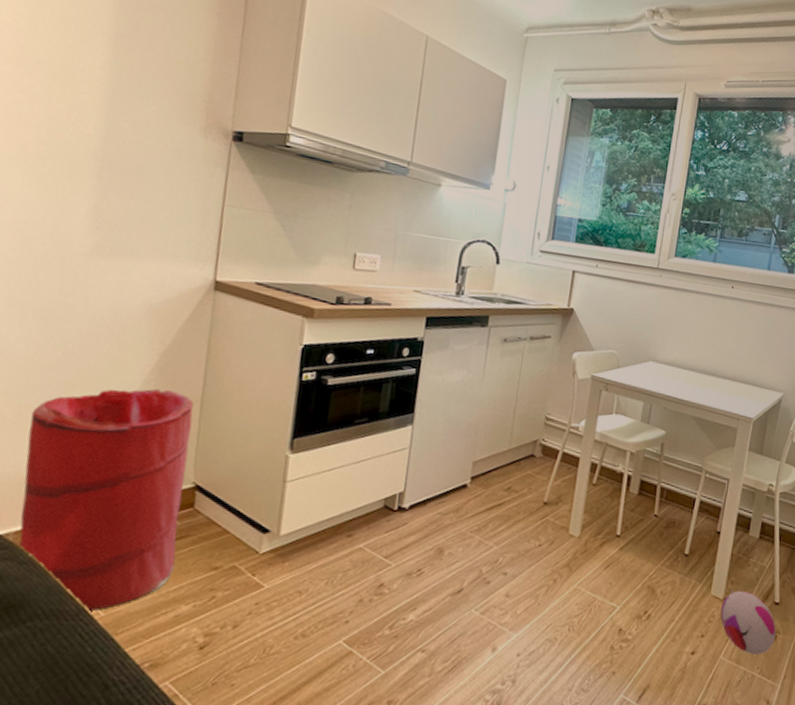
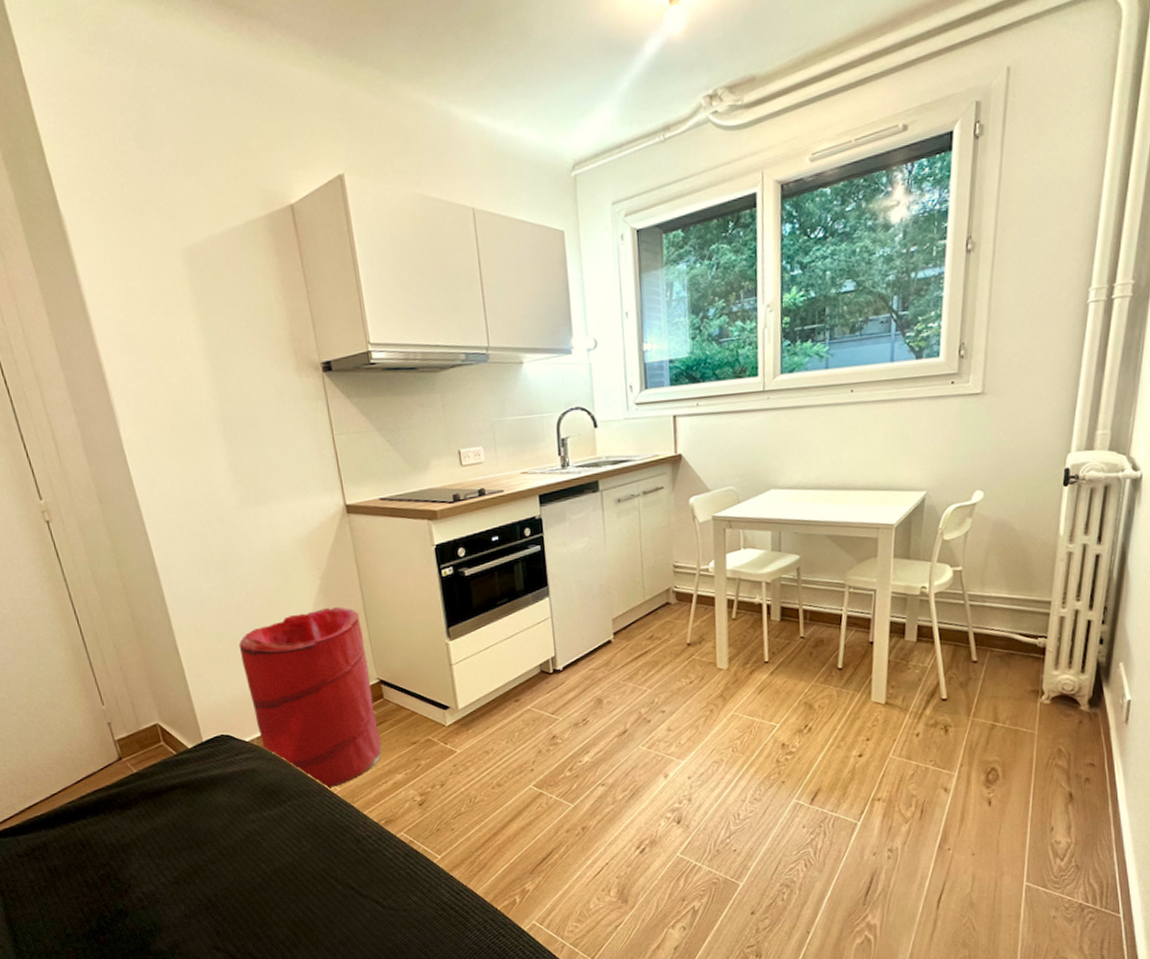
plush toy: present [720,590,776,654] -> none [884,692,947,750]

